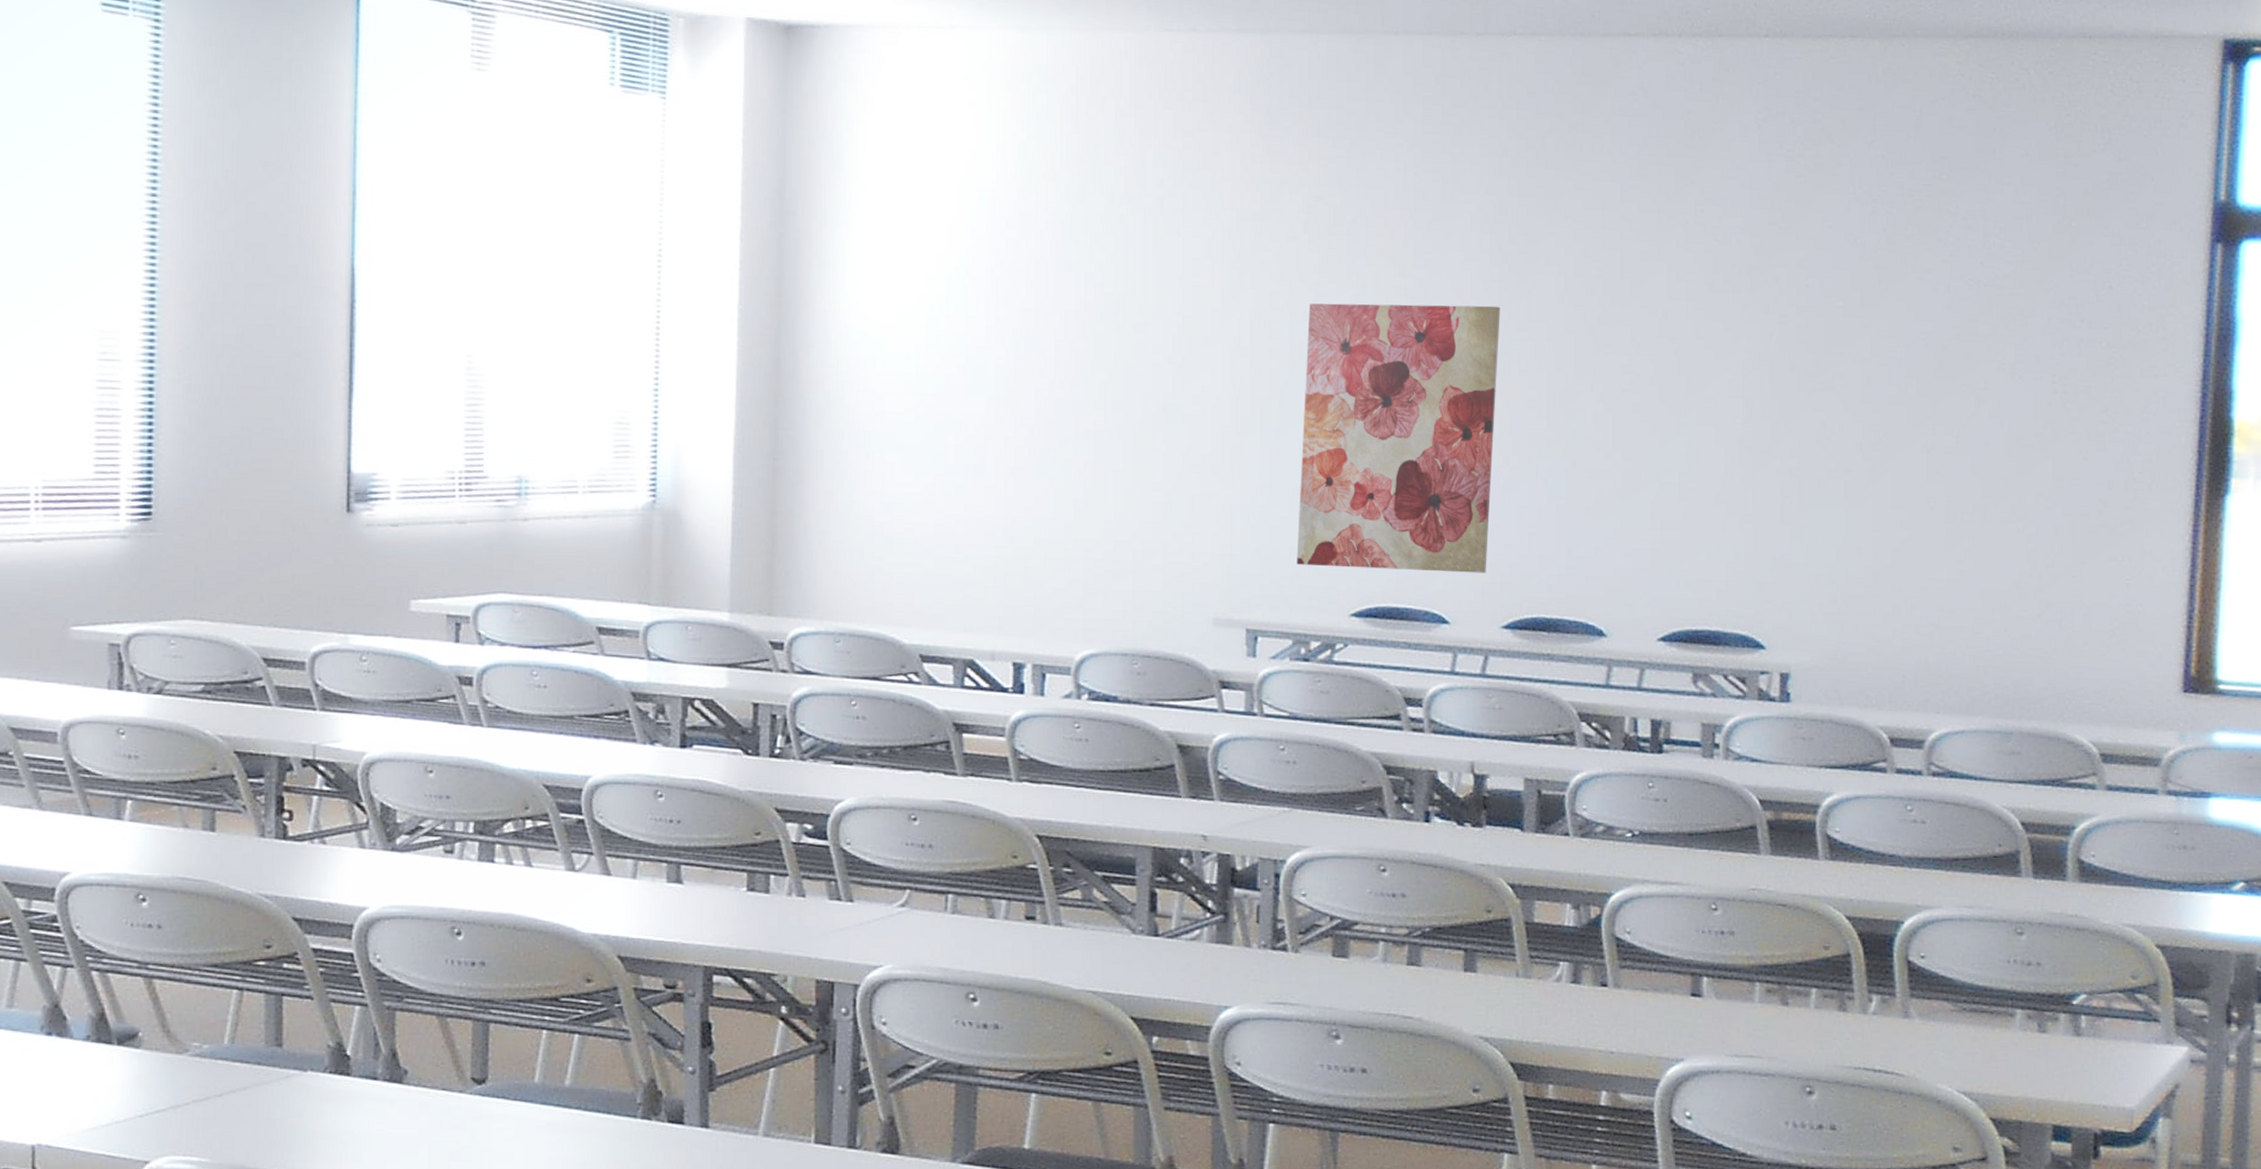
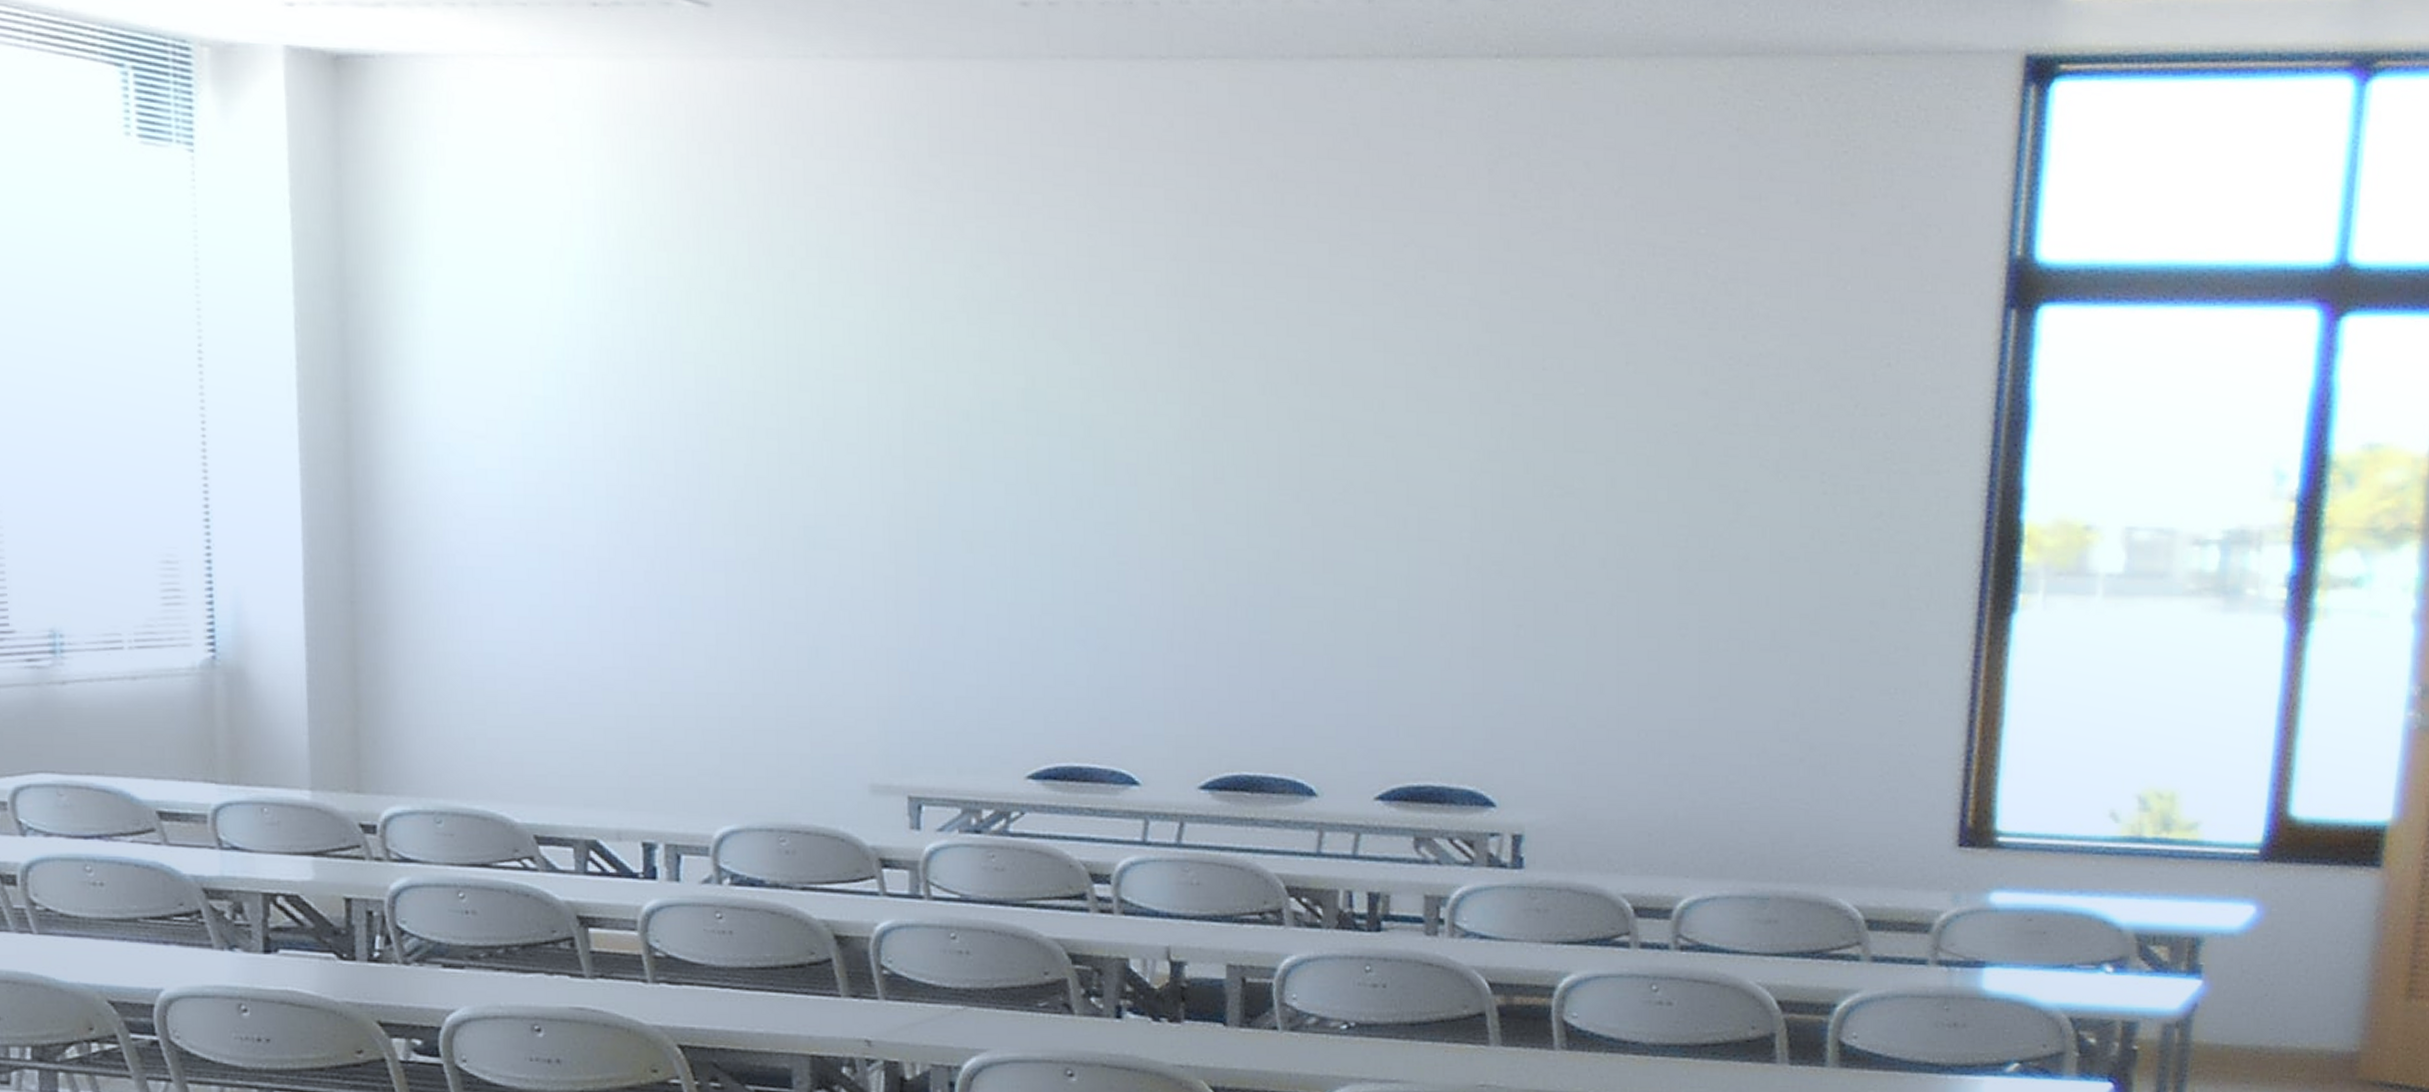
wall art: present [1296,303,1500,573] -> none [963,399,1192,724]

